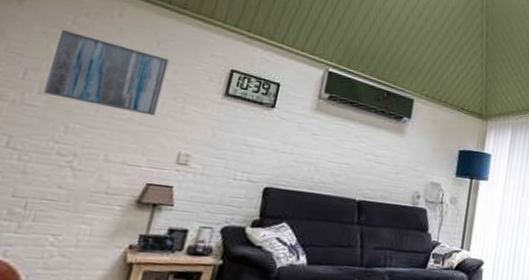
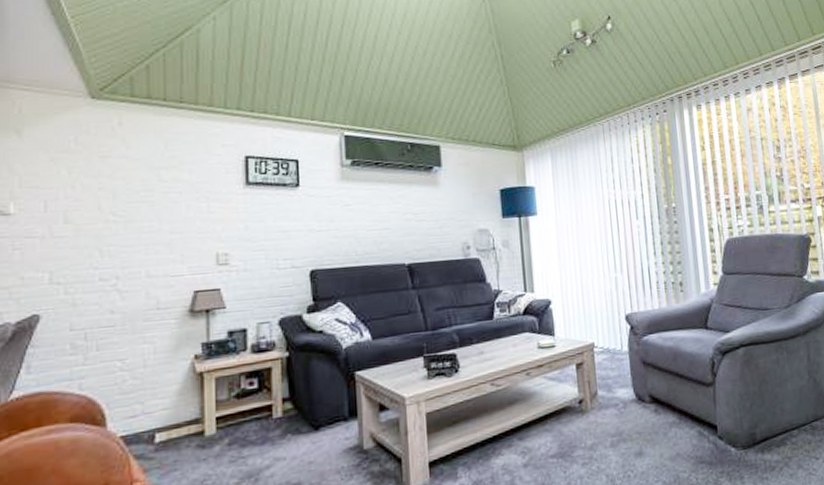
wall art: present [43,29,169,116] -> none [67,152,183,223]

